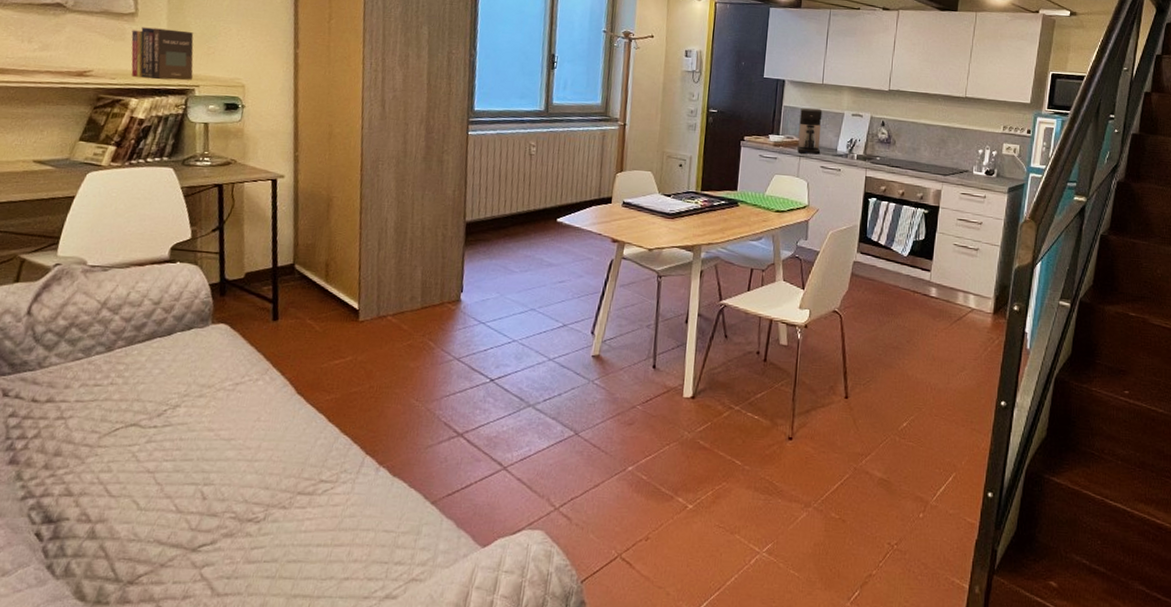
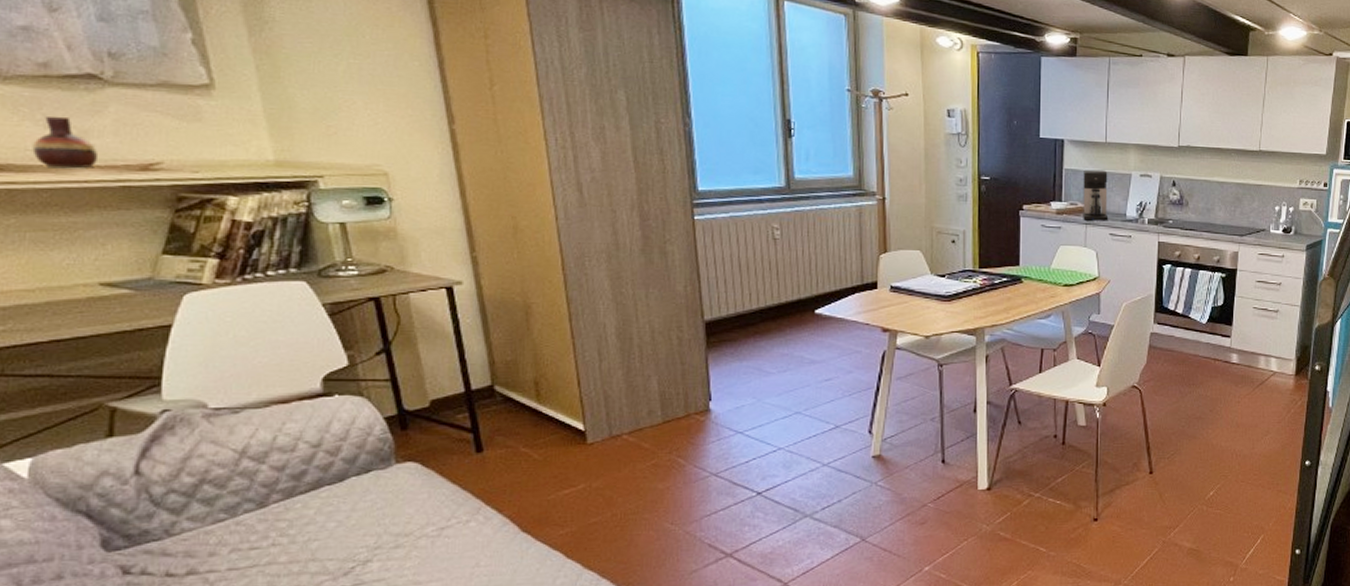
vase: none [10,33,52,73] -> present [32,115,99,168]
books: present [131,27,194,81] -> none [210,102,313,171]

